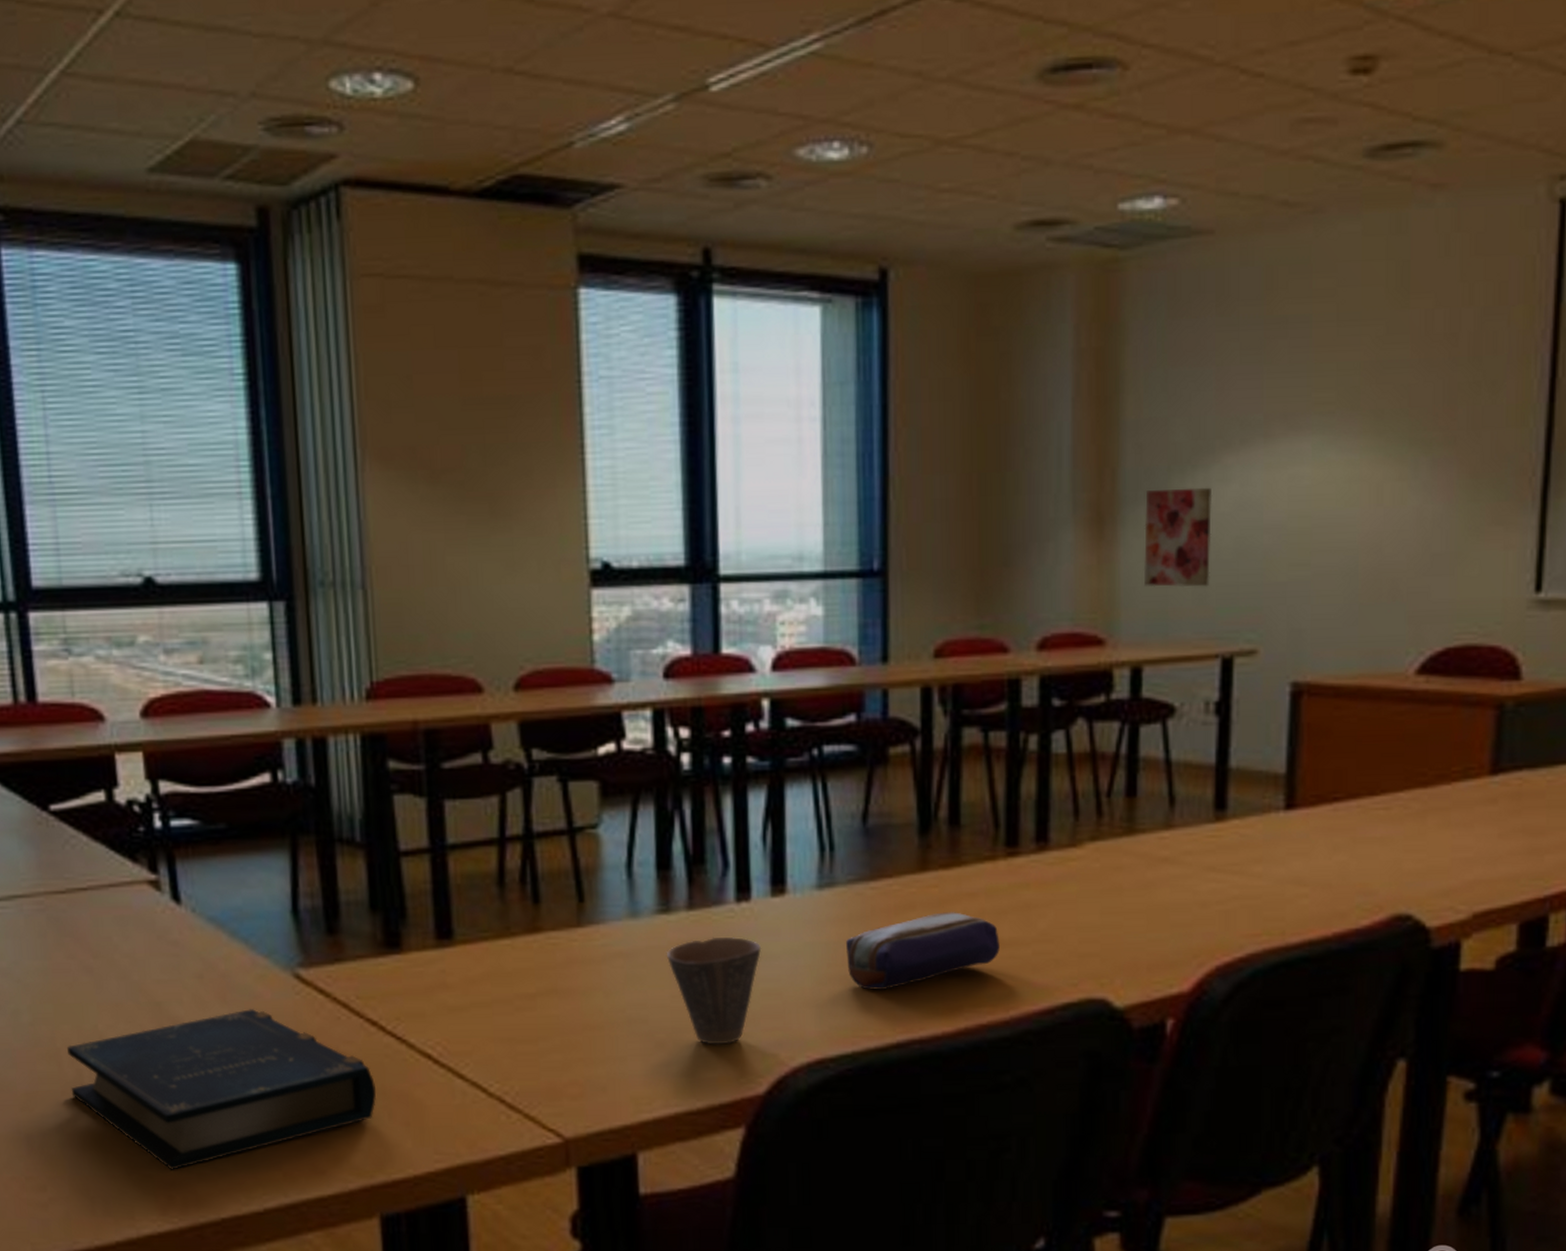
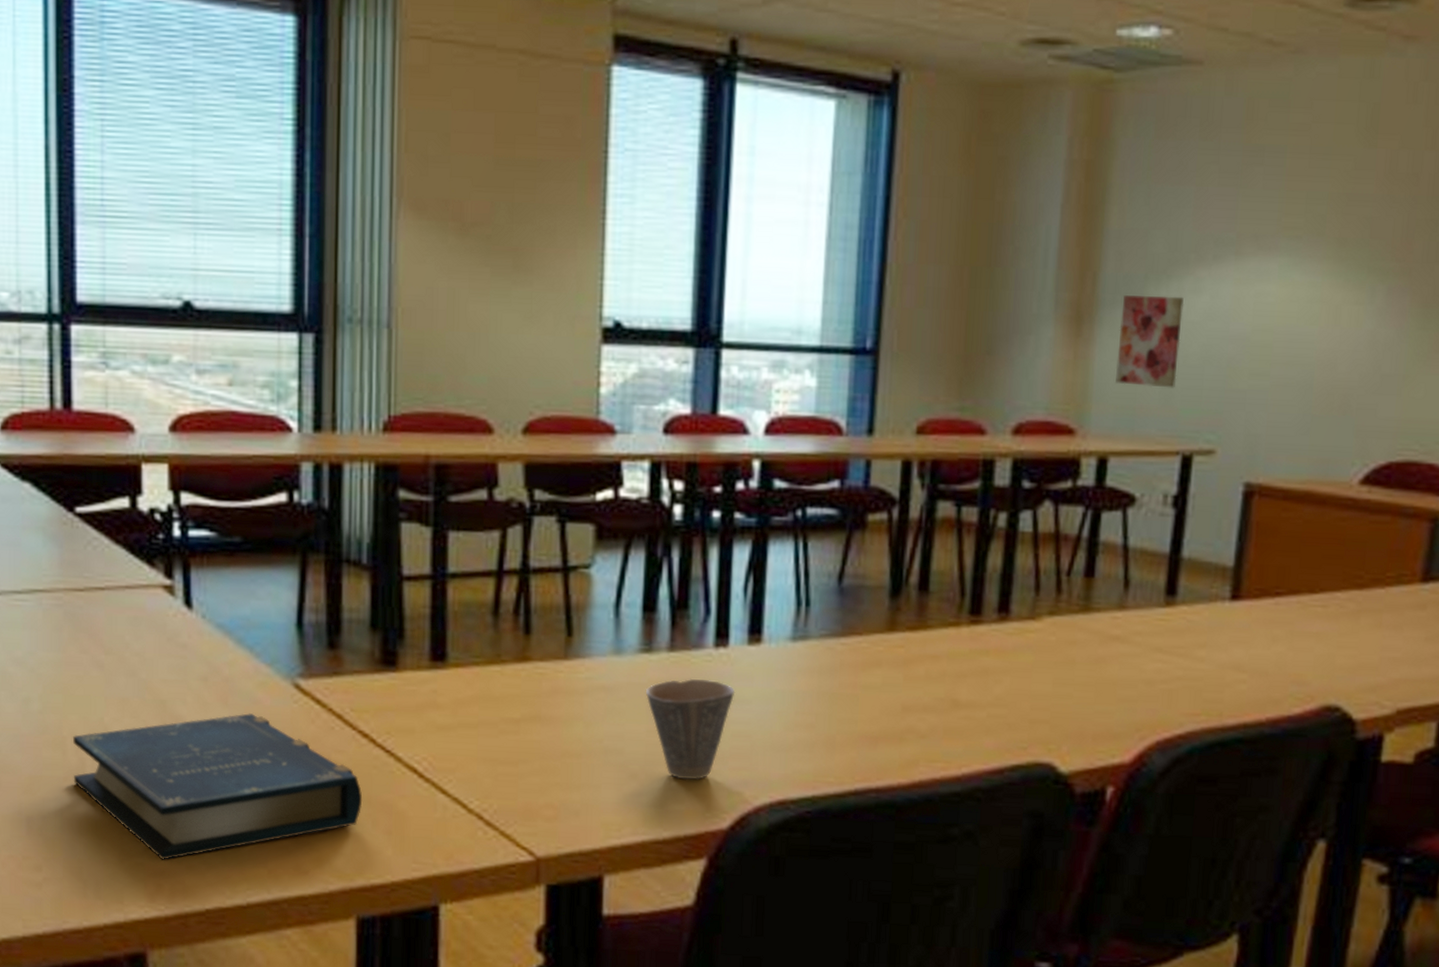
pencil case: present [846,912,1000,990] -> none [814,671,958,740]

